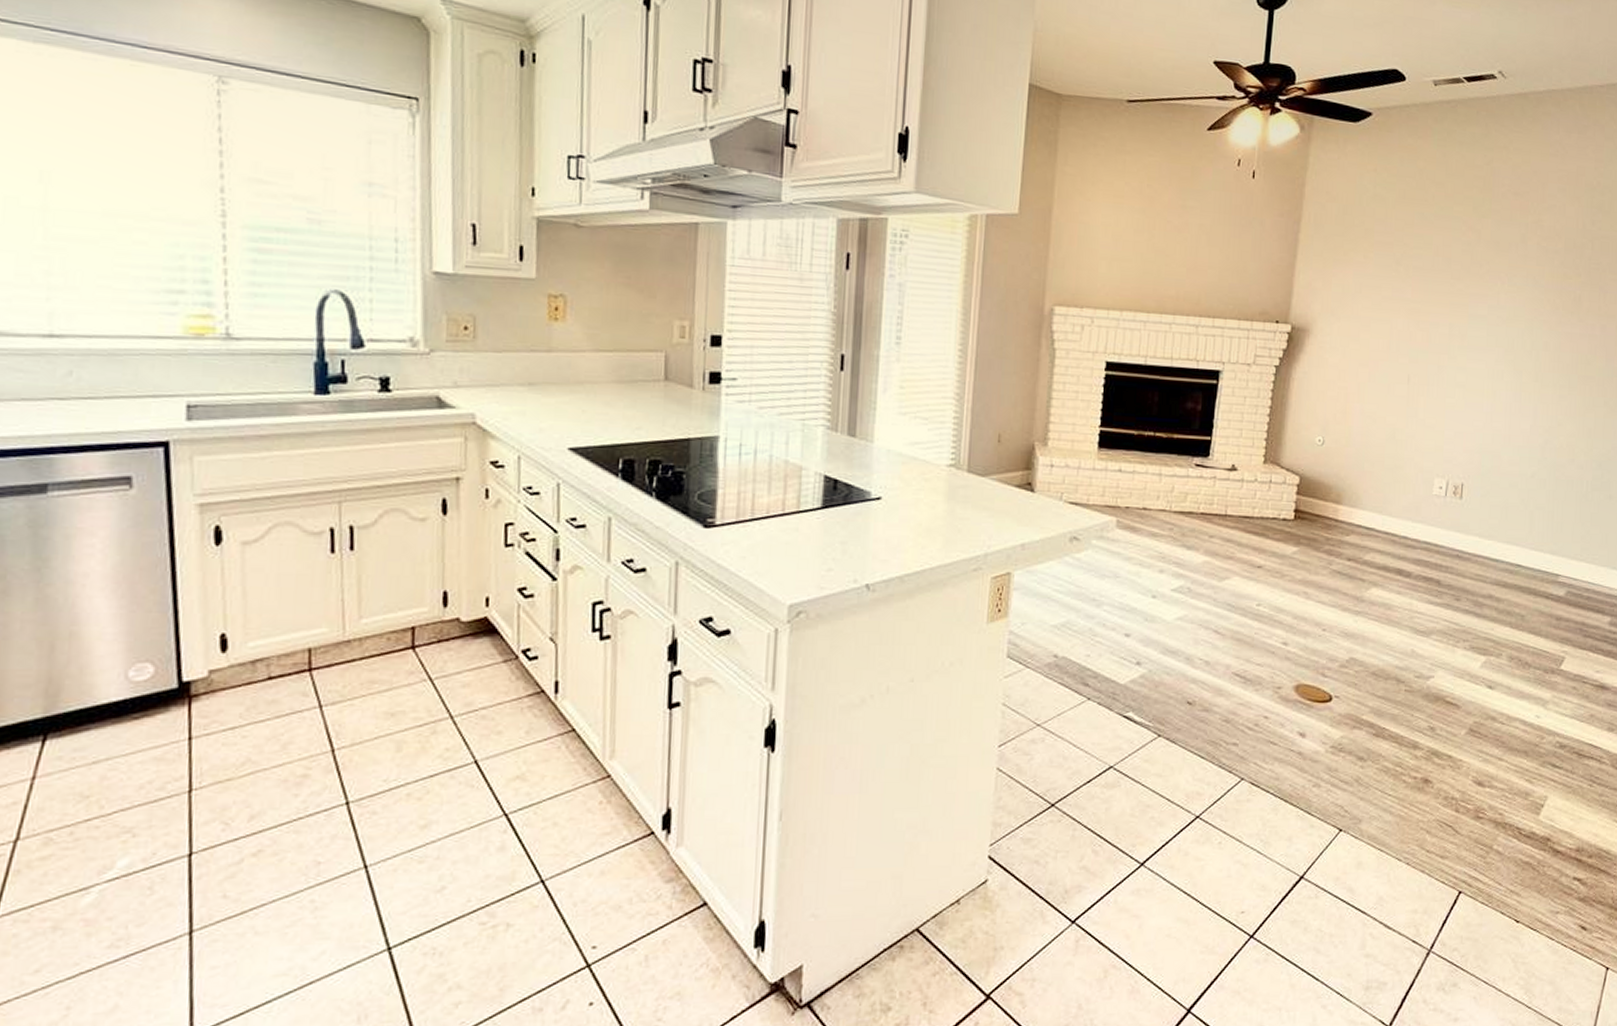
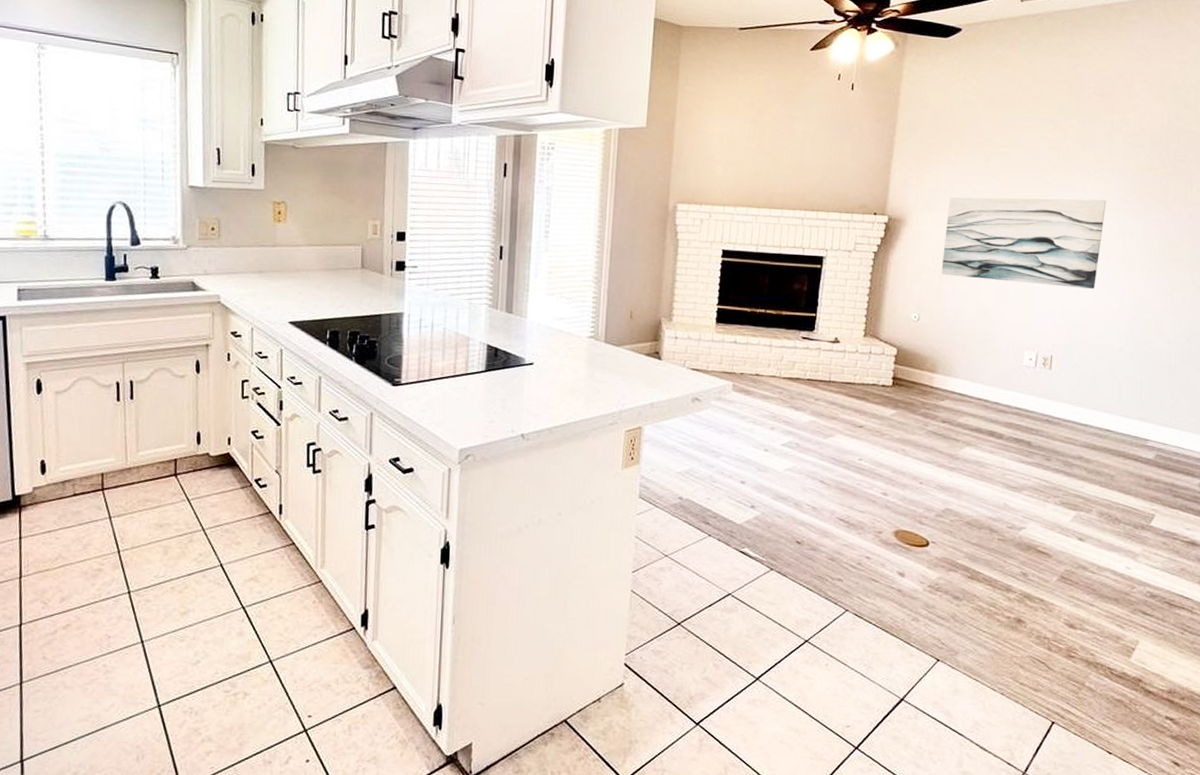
wall art: none [1347,304,1520,410] -> present [941,197,1107,290]

